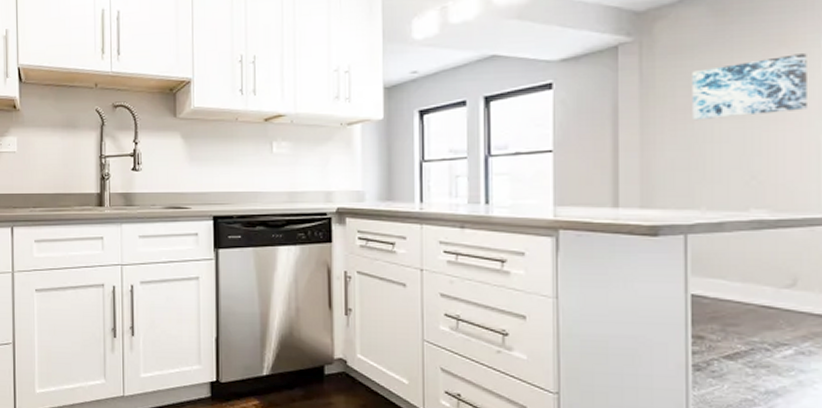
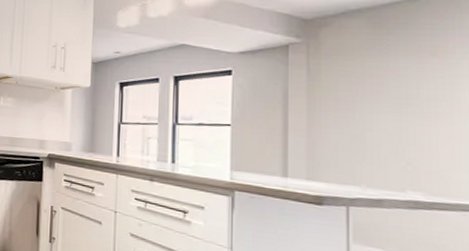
wall art: present [692,54,809,121] -> none [354,63,459,111]

